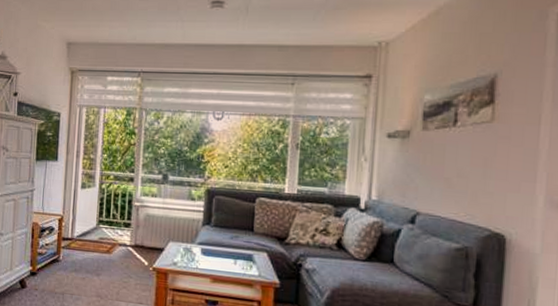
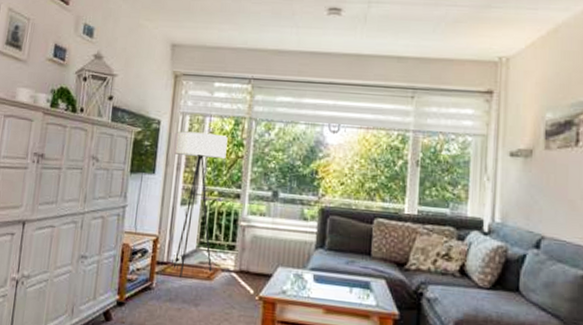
floor lamp: none [74,122,121,251] -> present [173,131,228,277]

